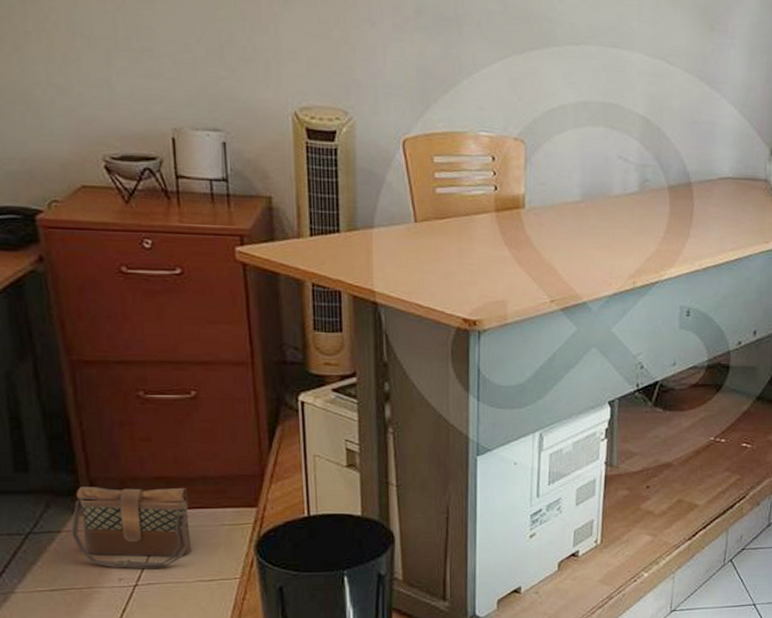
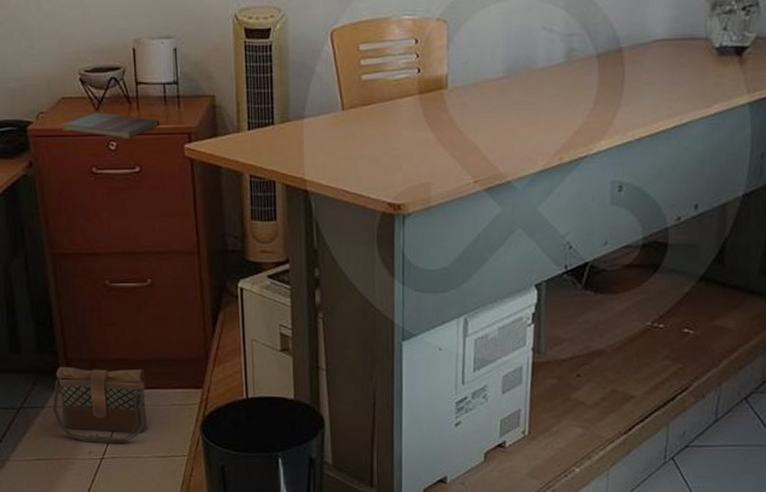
binder: none [82,205,206,238] -> present [62,112,160,140]

